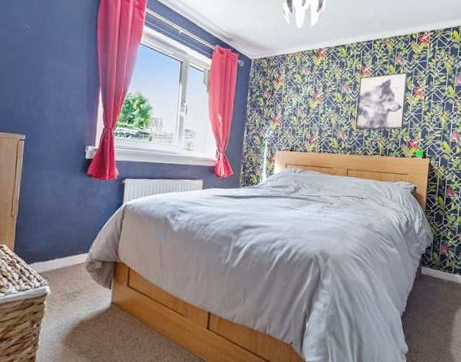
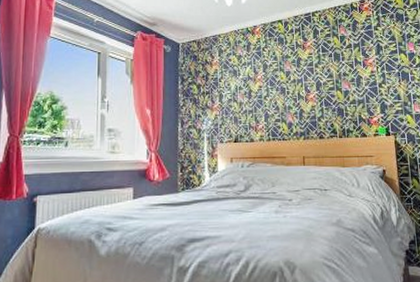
wall art: present [355,71,408,130] -> none [302,43,360,111]

